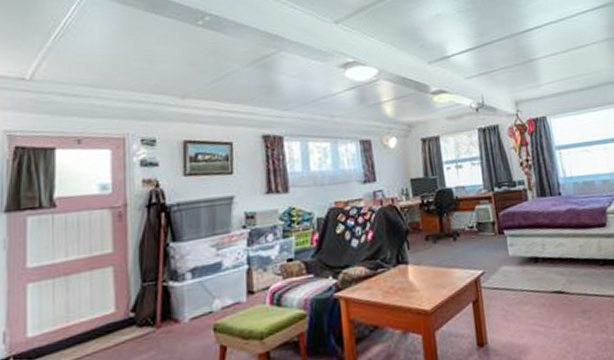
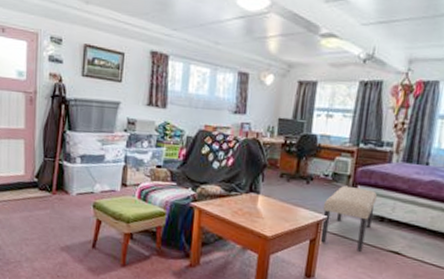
bench: none [476,232,528,302] -> present [320,185,378,252]

